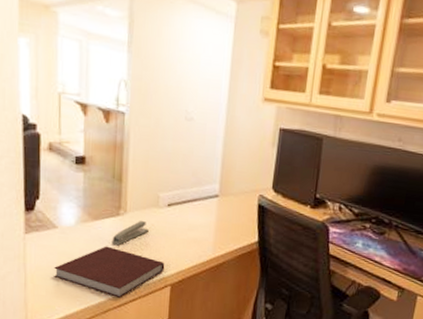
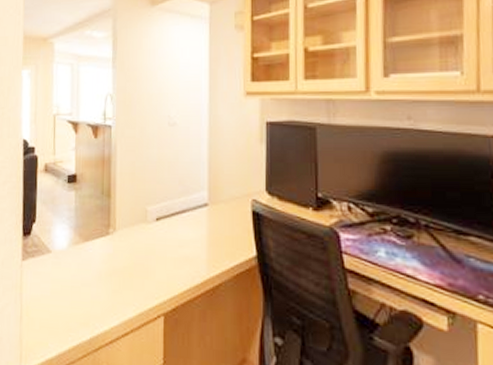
notebook: present [54,246,165,298] -> none [47,270,157,332]
stapler: present [112,220,149,246] -> none [102,238,138,269]

